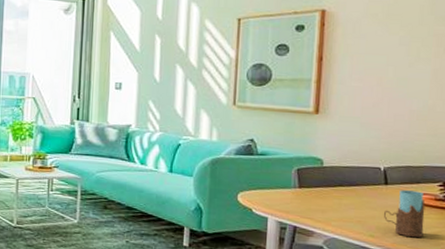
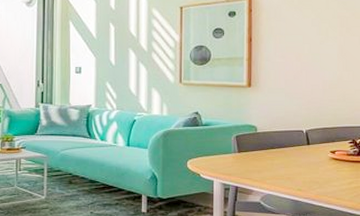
drinking glass: present [384,190,426,238] -> none [308,149,340,189]

